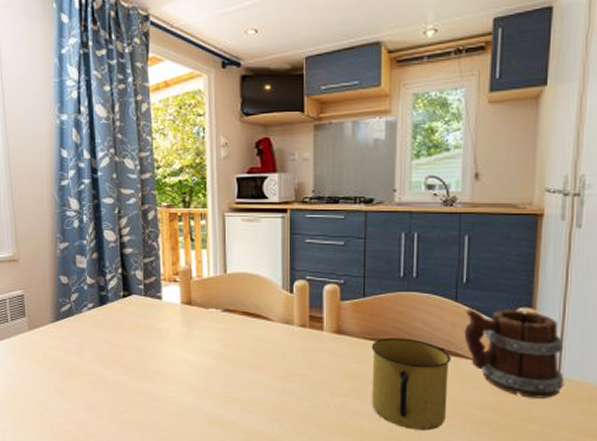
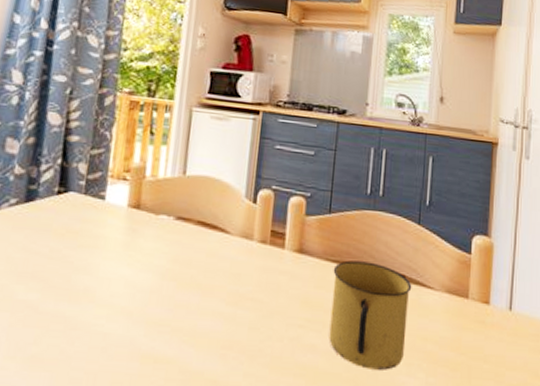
mug: present [464,308,564,399] -> none [425,233,516,334]

